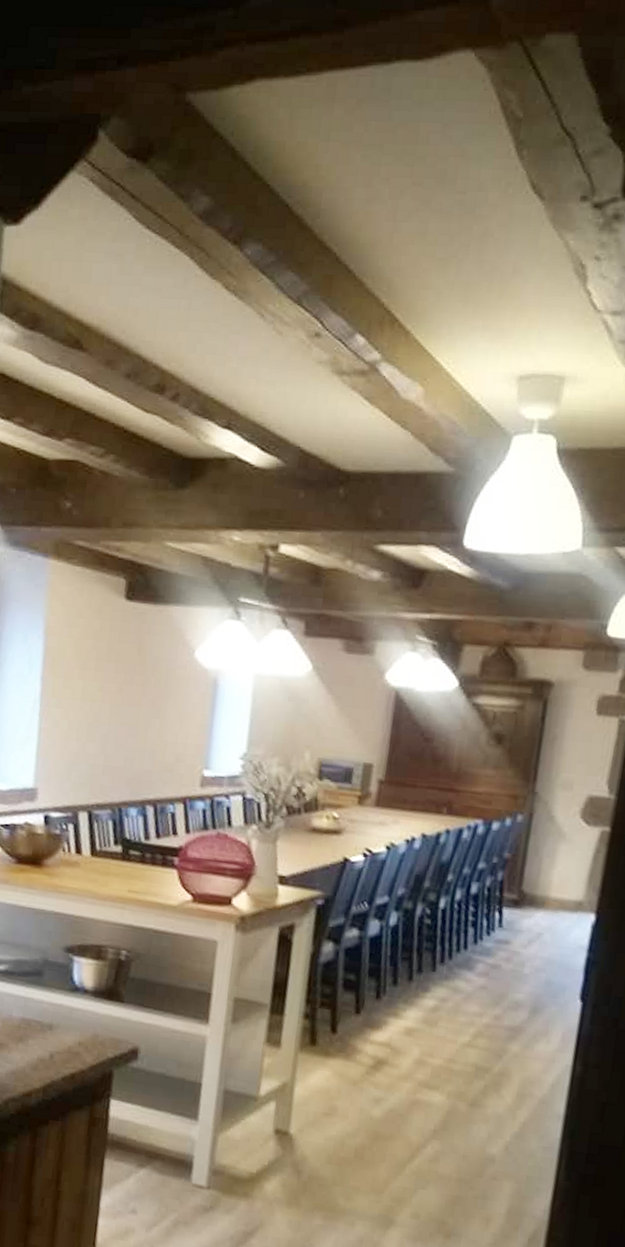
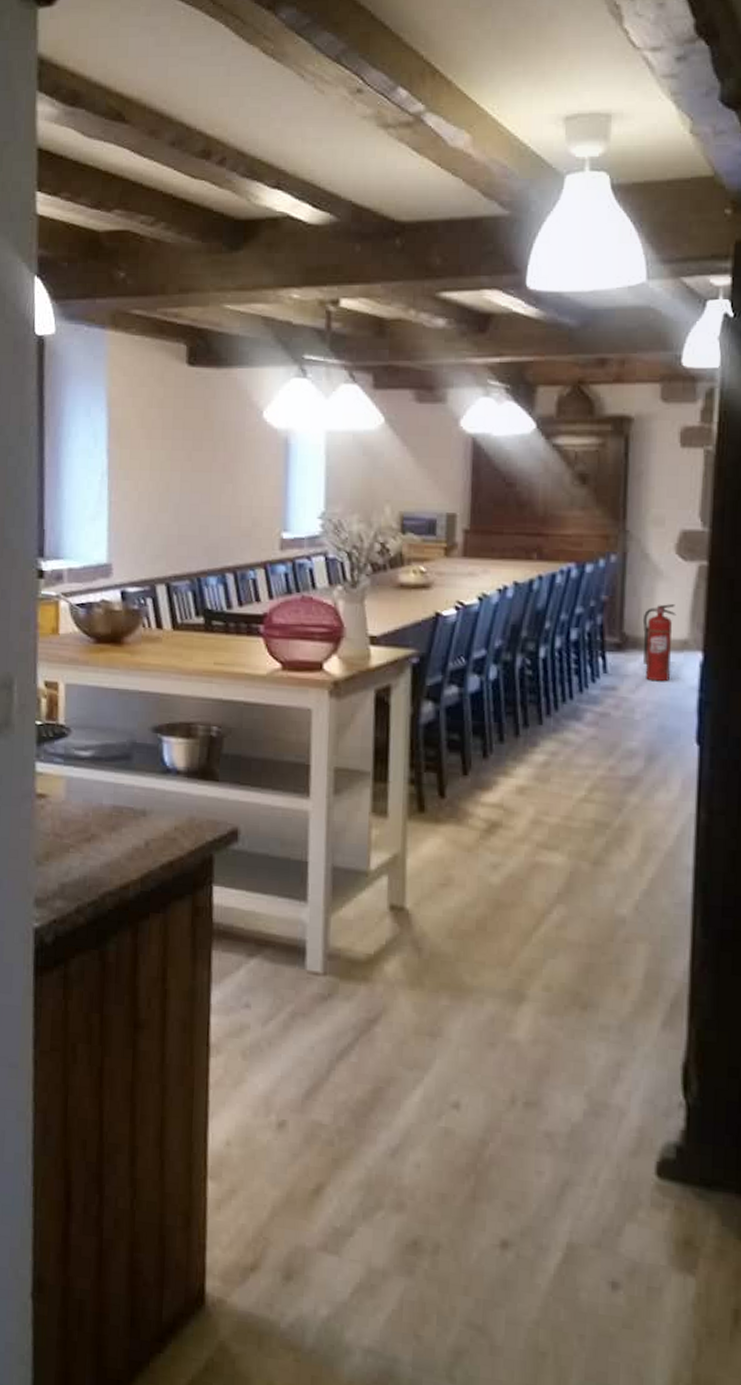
fire extinguisher: none [537,865,574,940] -> present [642,604,676,682]

